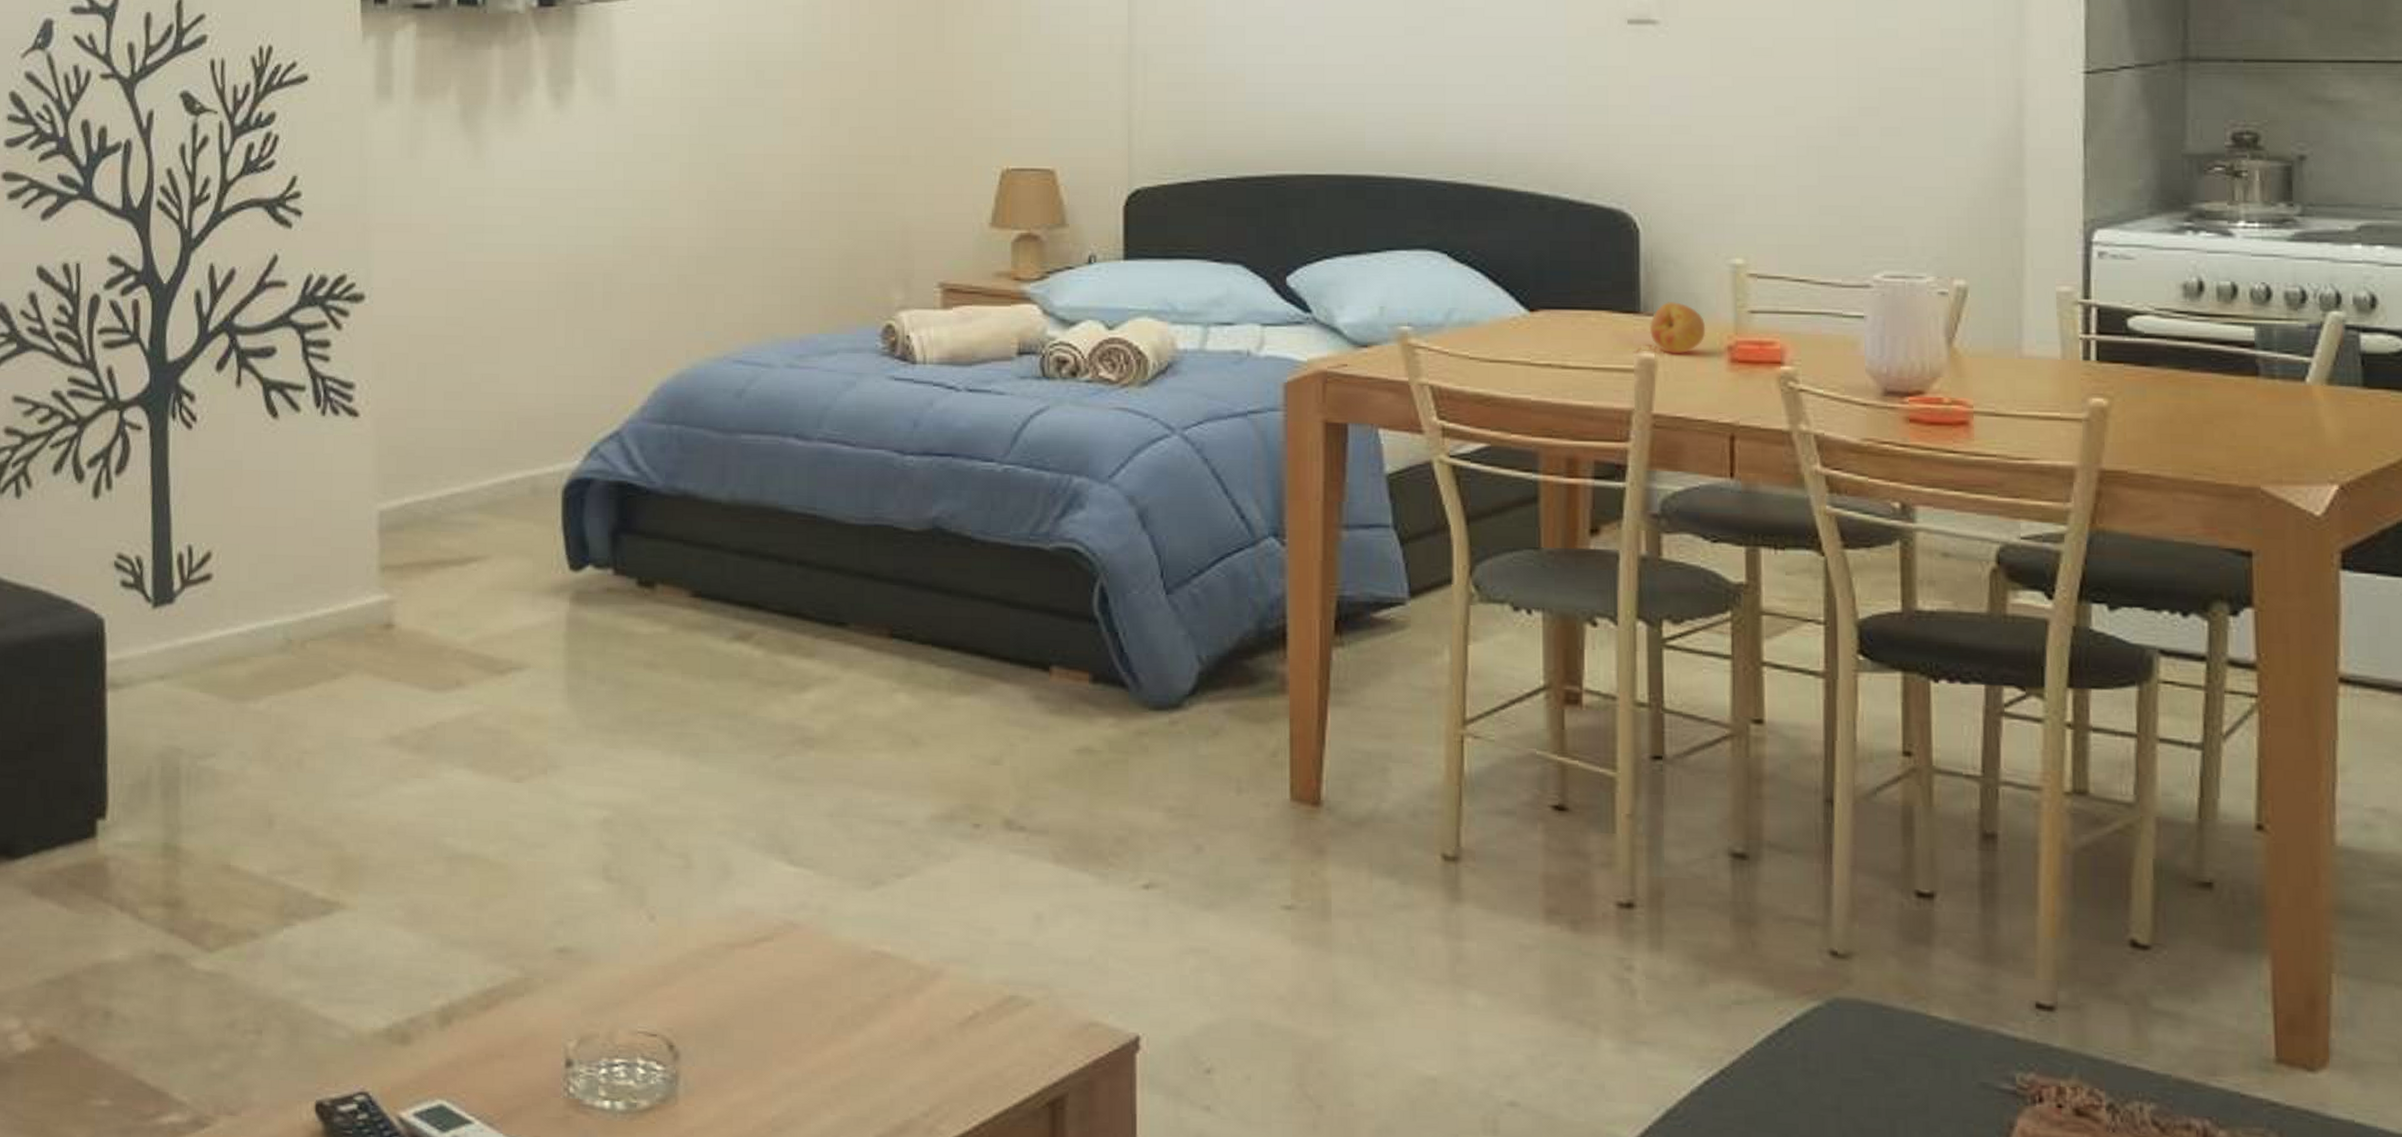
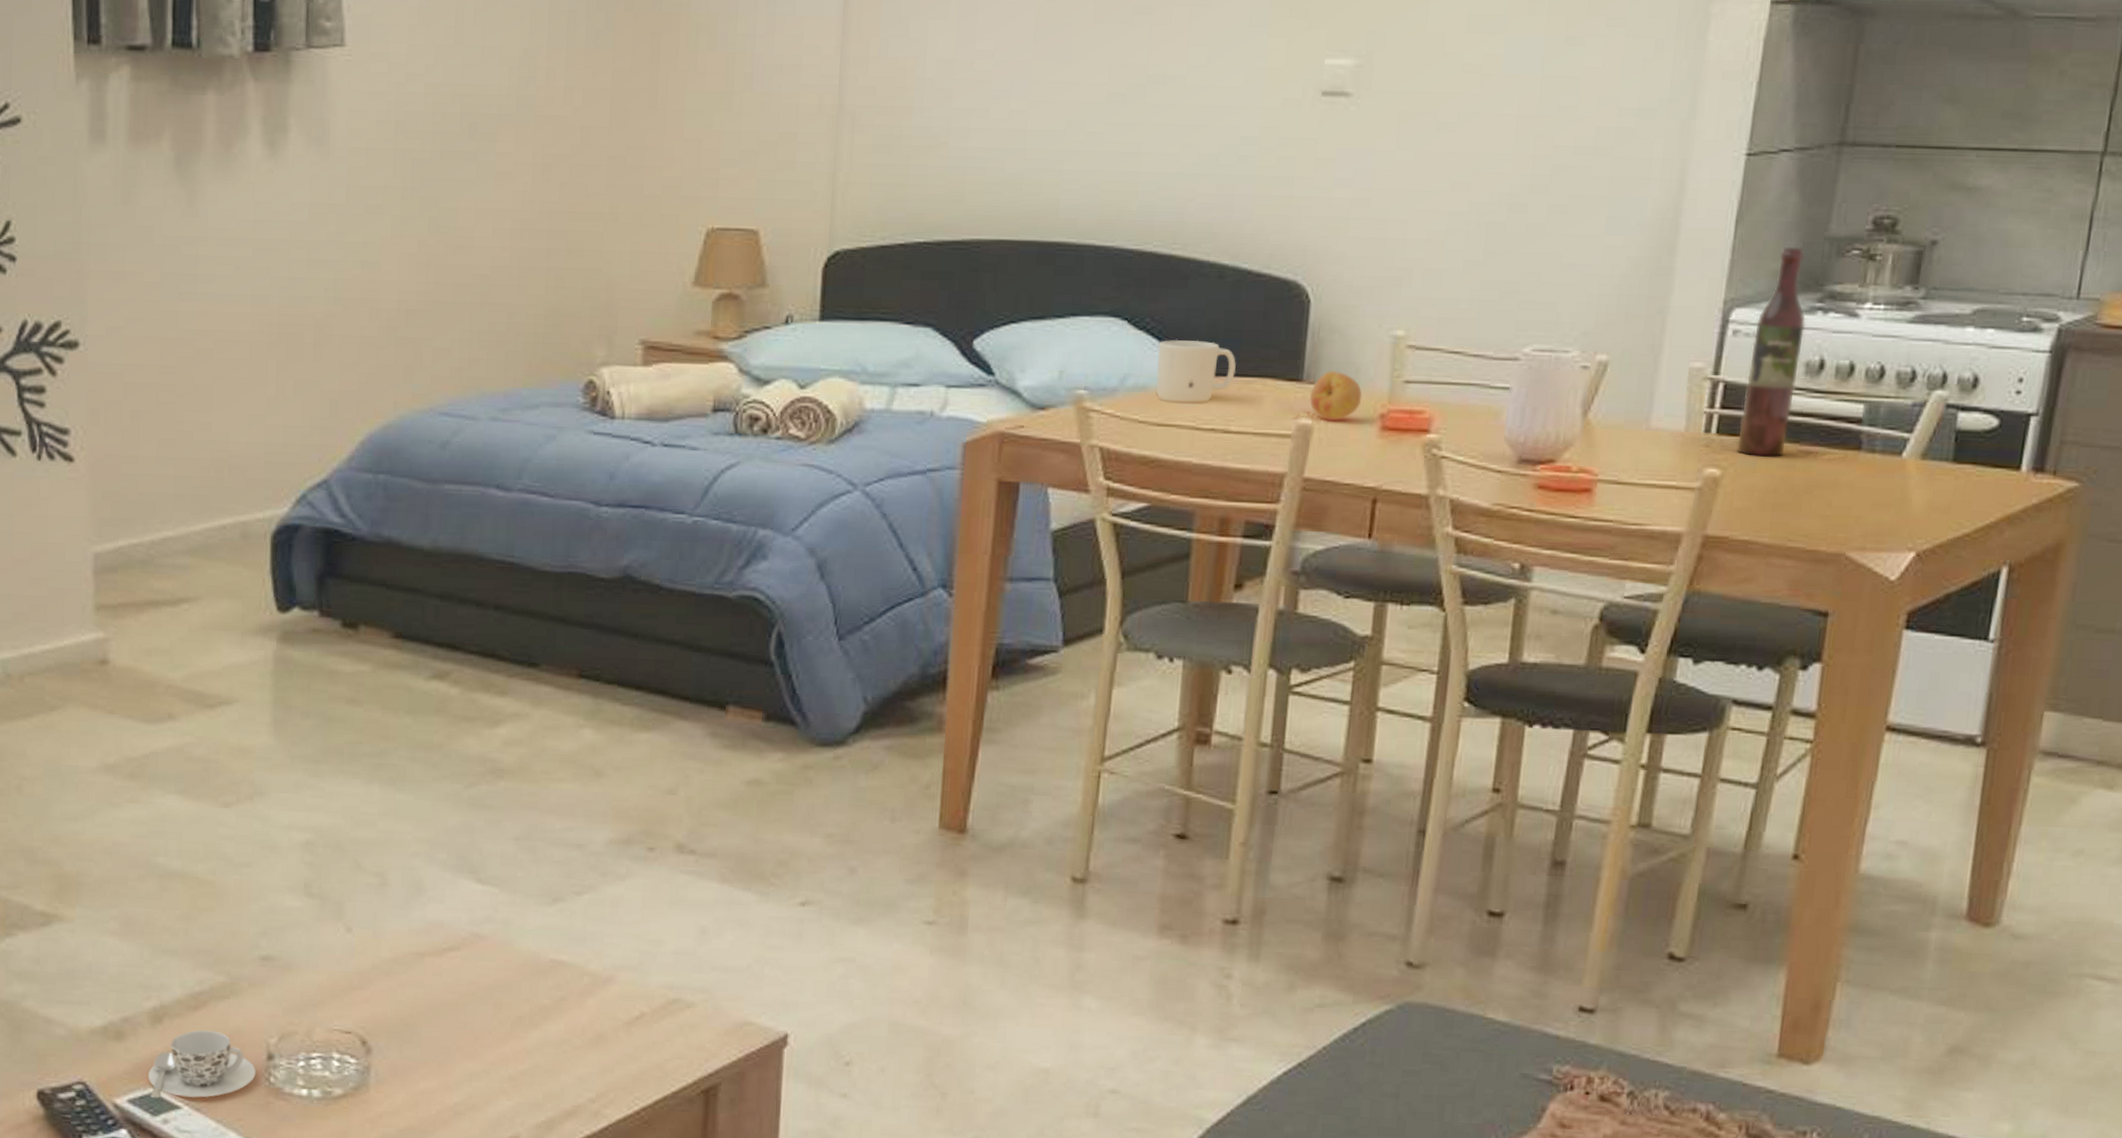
teacup: none [436,1032,553,1113] -> present [148,1030,256,1099]
mug: none [1482,272,1567,340] -> present [1155,339,1236,405]
wine bottle: none [2120,164,2177,385] -> present [1736,246,1806,457]

